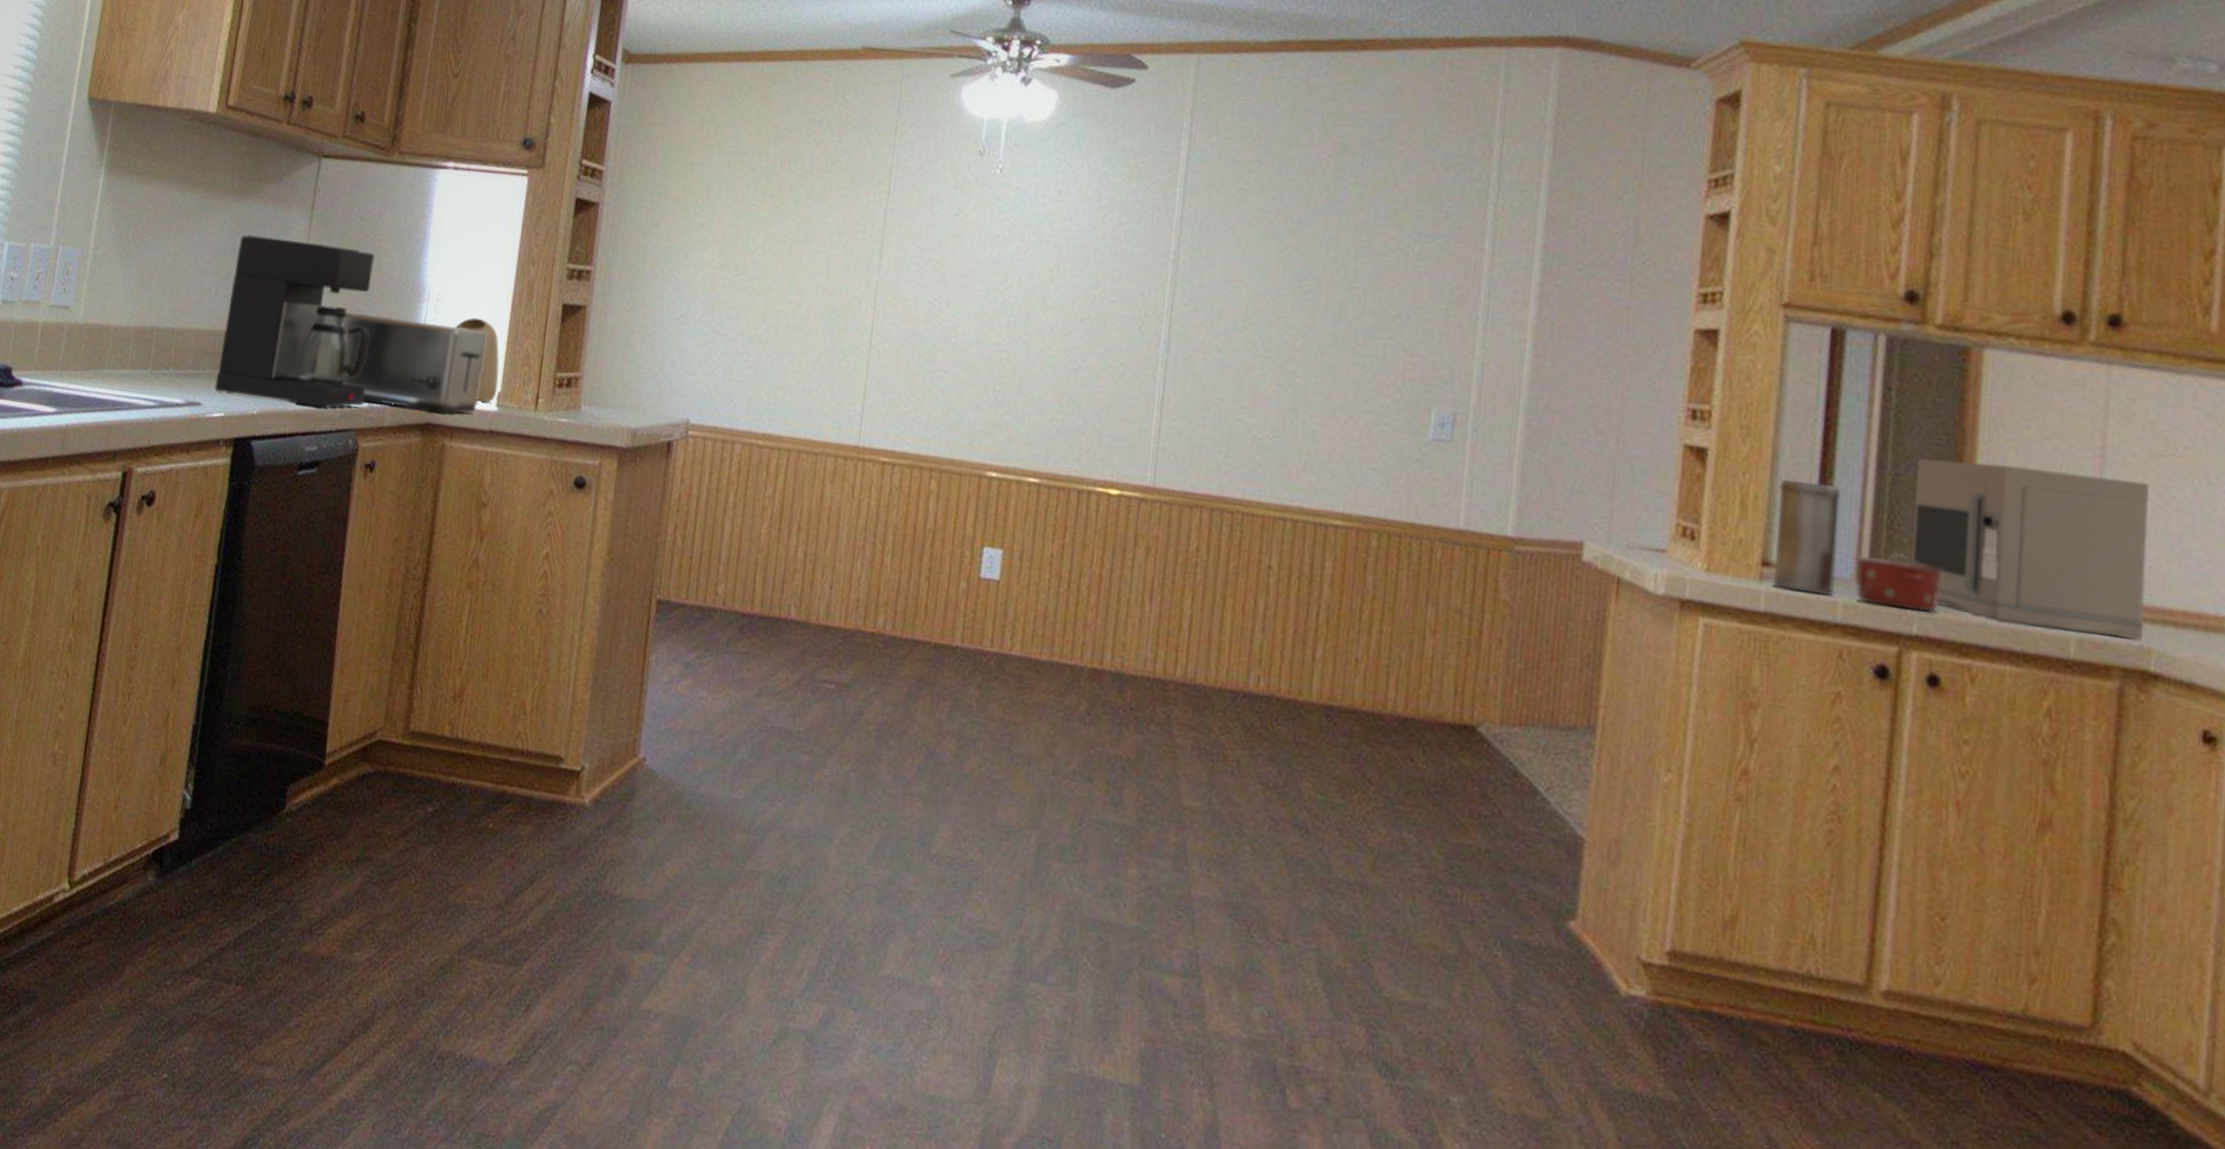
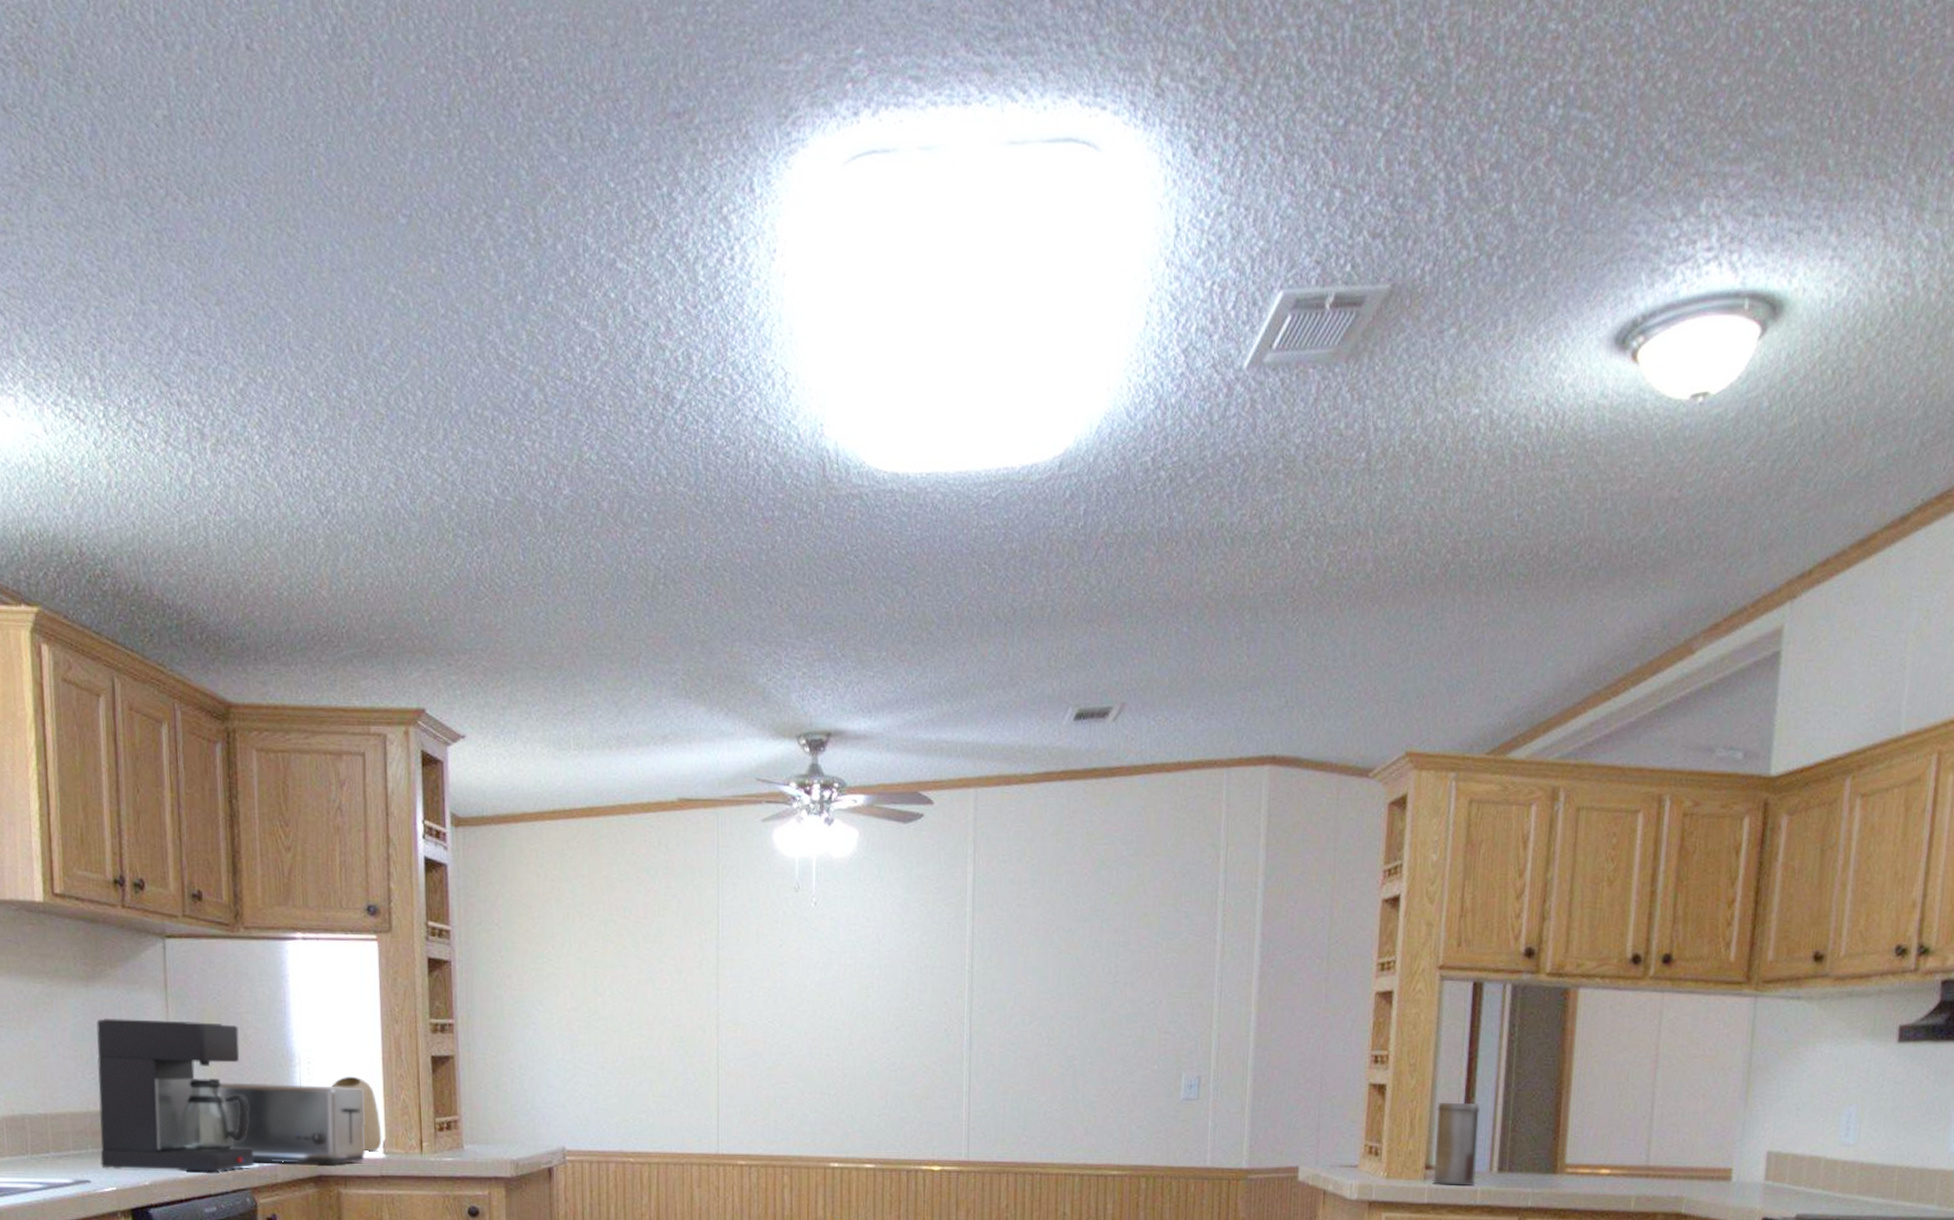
casserole: present [1853,551,1946,612] -> none [1488,1148,1551,1189]
microwave: present [1911,458,2149,641] -> none [1528,1075,1686,1192]

